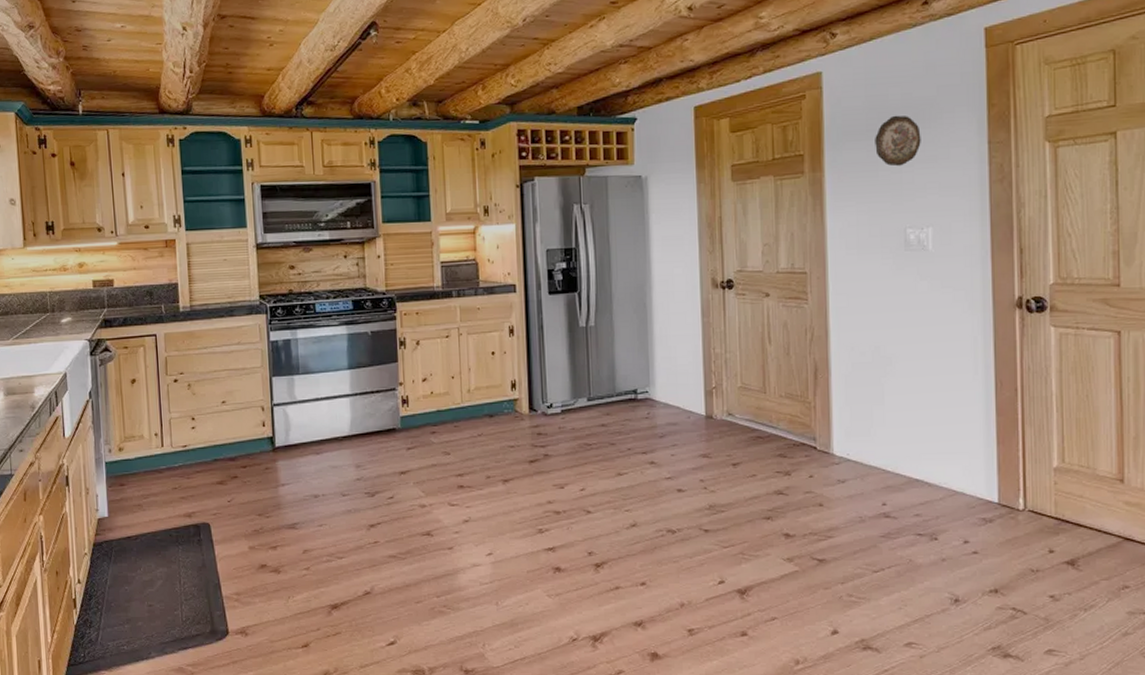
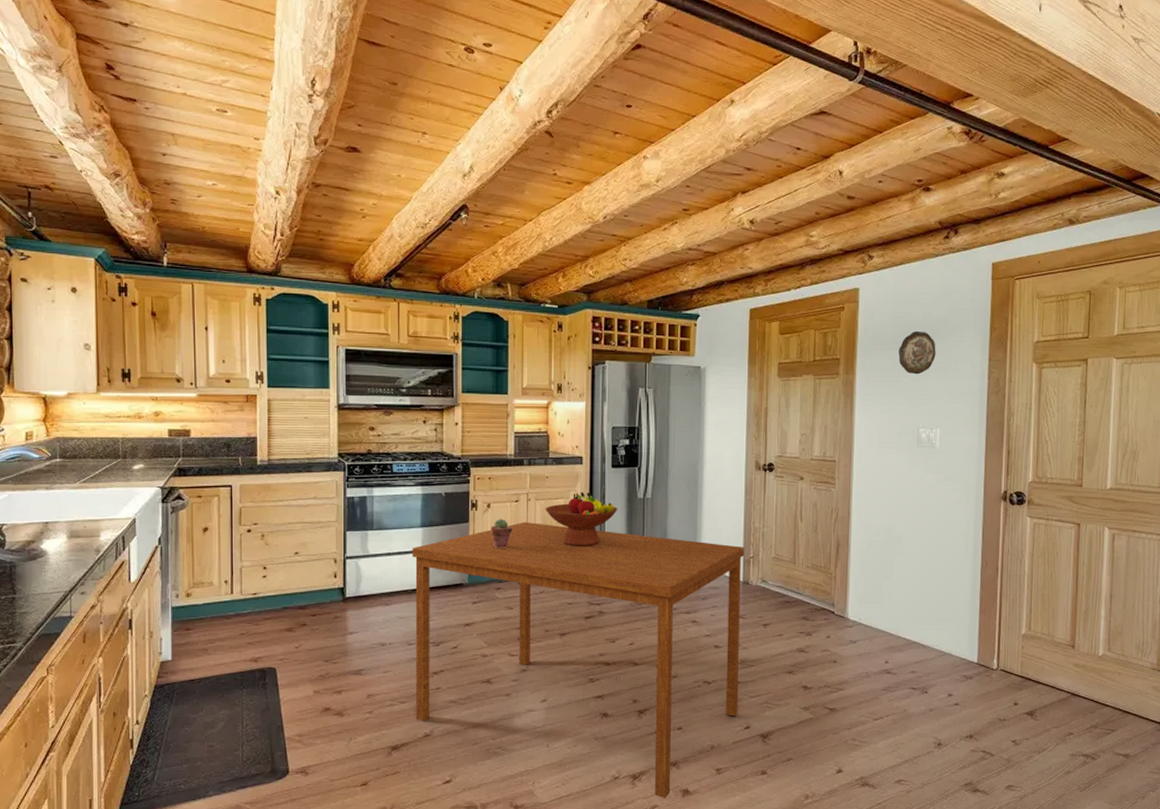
dining table: none [340,359,710,663] -> present [412,522,745,798]
potted succulent: none [421,356,445,389] -> present [490,518,513,549]
fruit bowl: none [479,322,559,383] -> present [545,491,618,546]

